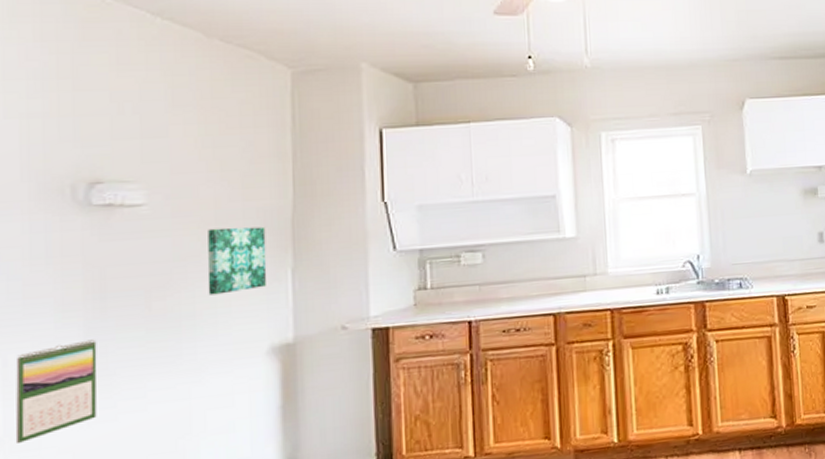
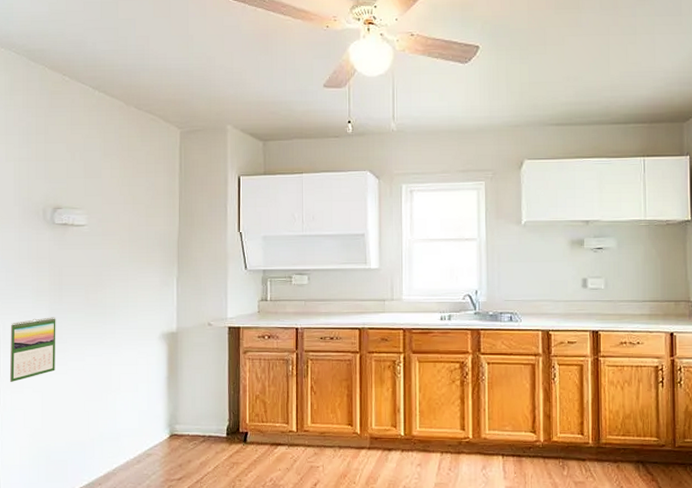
wall art: present [207,226,267,296] -> none [123,245,161,293]

